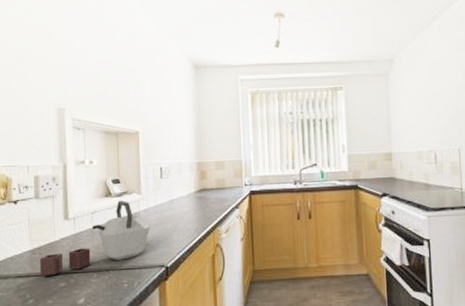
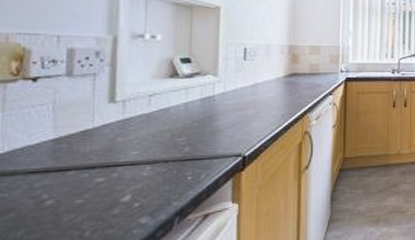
kettle: present [39,201,150,276] -> none [66,83,227,171]

